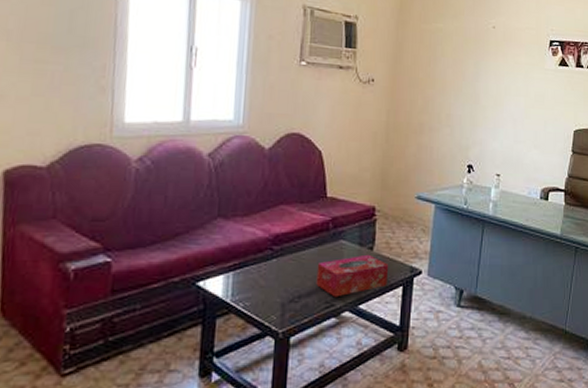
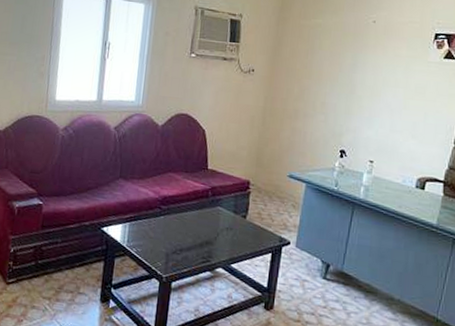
tissue box: present [316,254,389,298] -> none [195,221,260,255]

